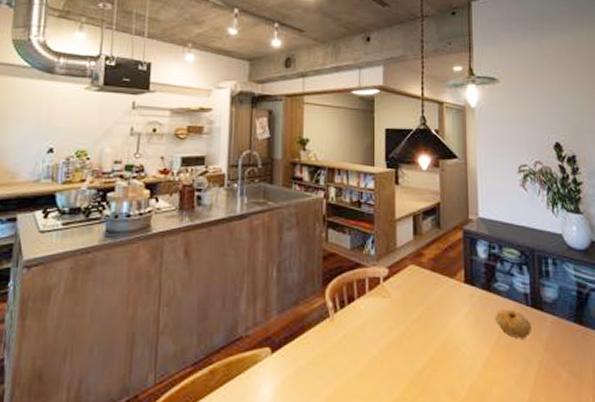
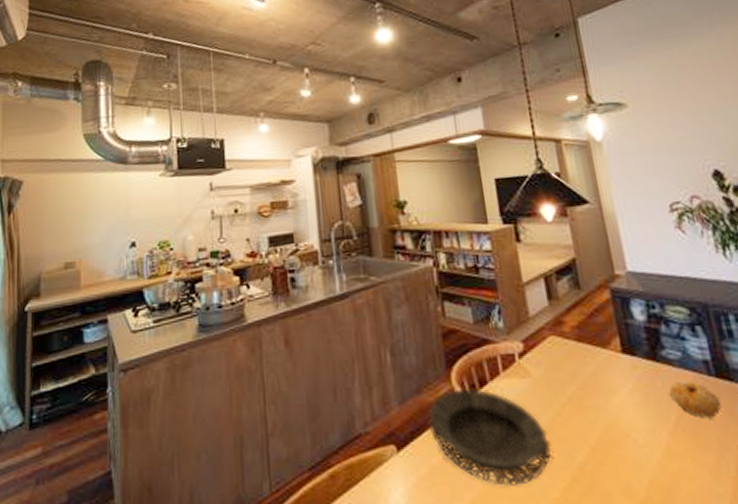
decorative bowl: none [300,303,398,386] -> present [427,388,551,486]

